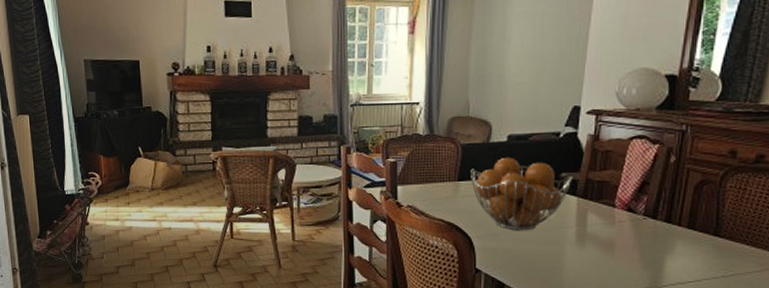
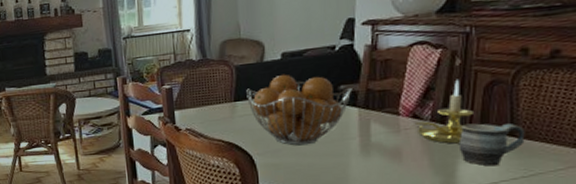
candle holder: none [628,176,683,240] -> present [414,79,473,144]
mug: none [667,221,728,264] -> present [458,123,525,166]

